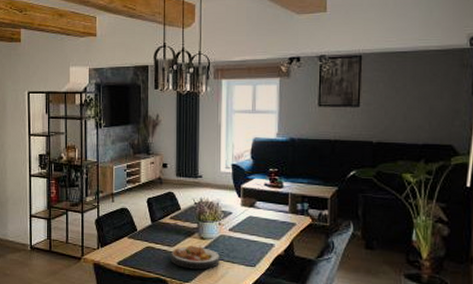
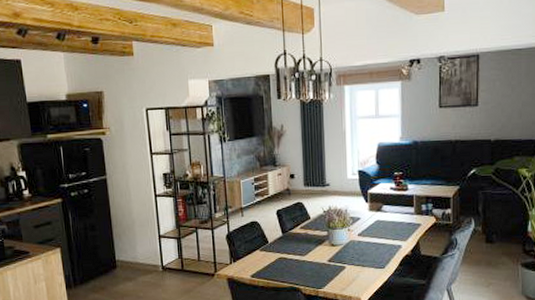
plate: present [169,246,221,270] -> none [301,253,352,276]

